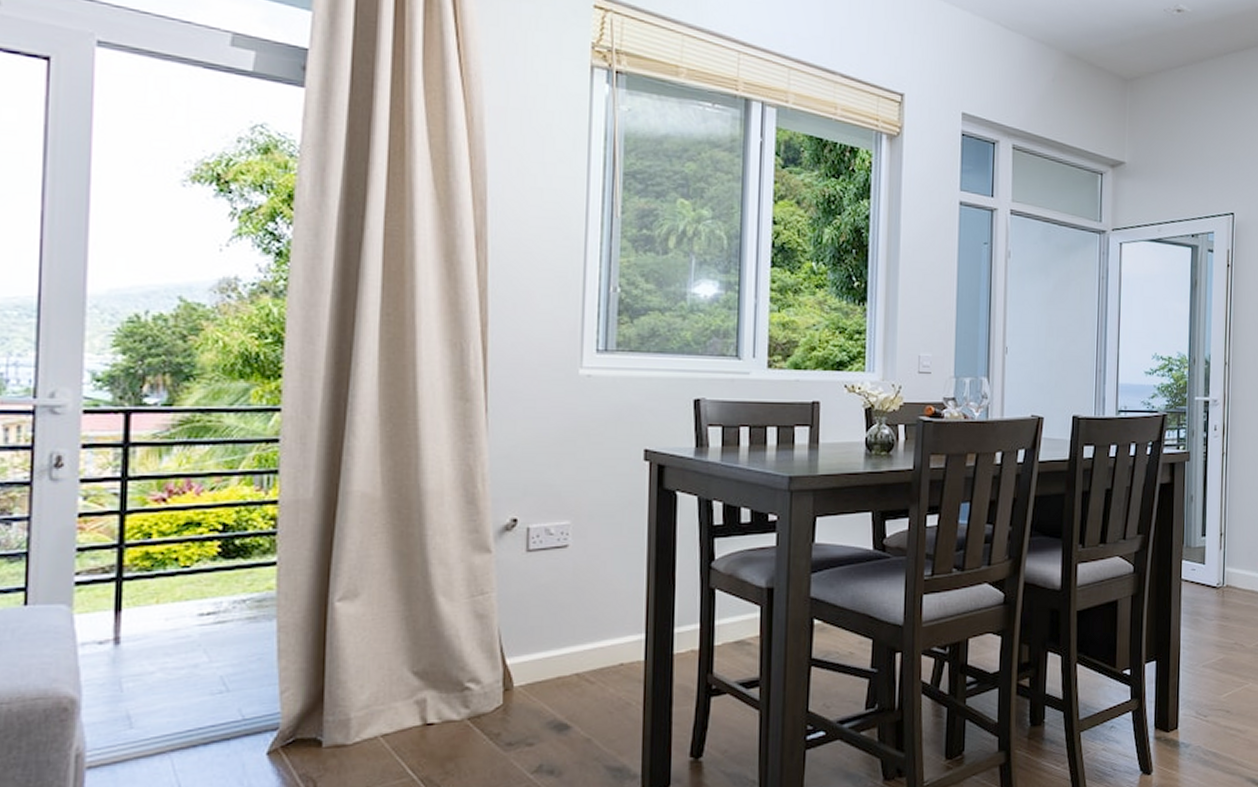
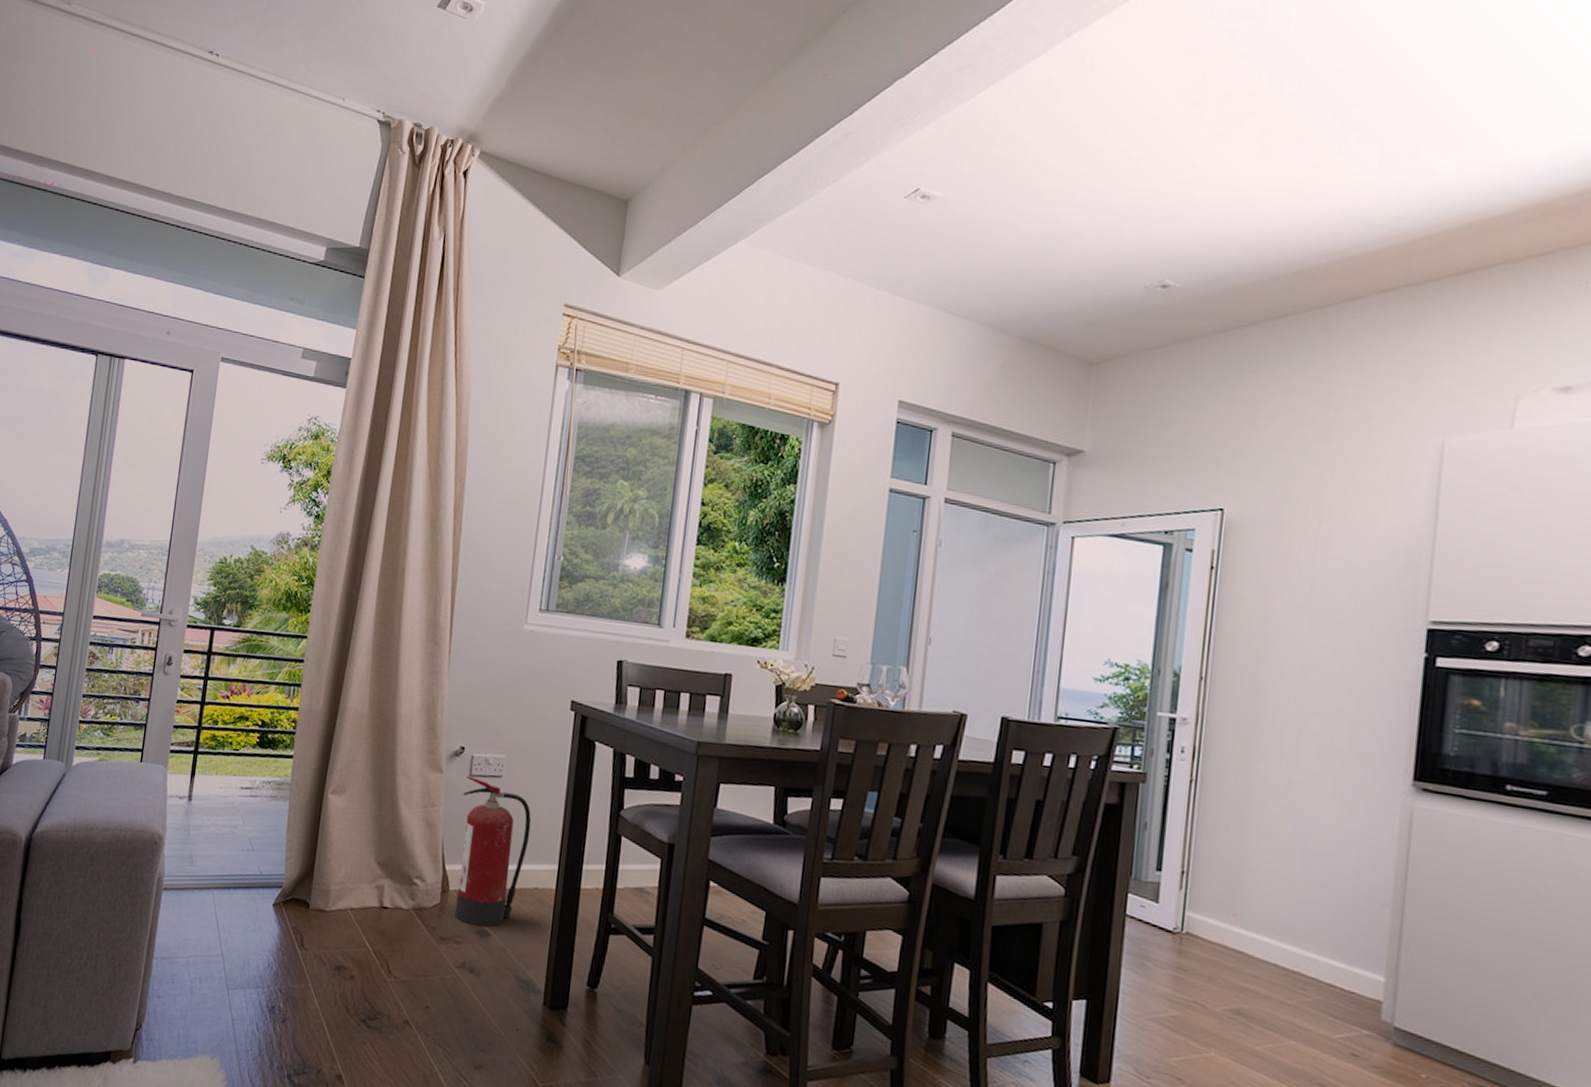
fire extinguisher: none [521,552,609,721] -> present [454,776,532,927]

